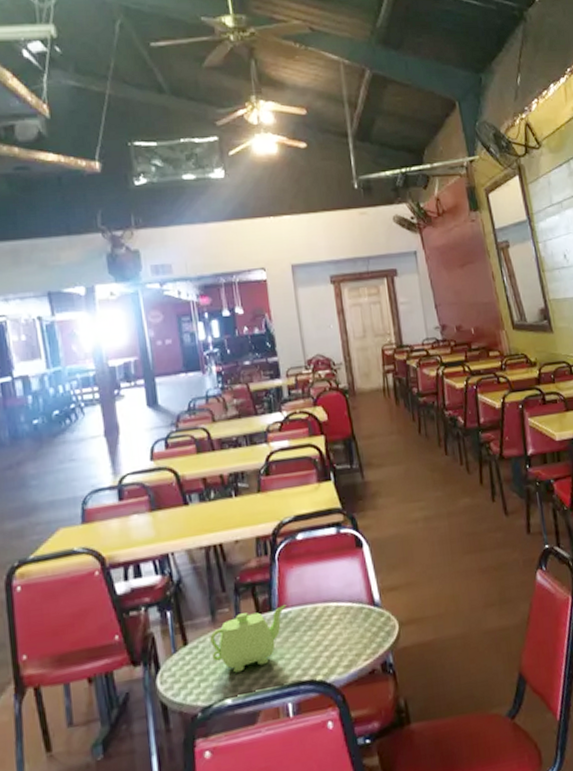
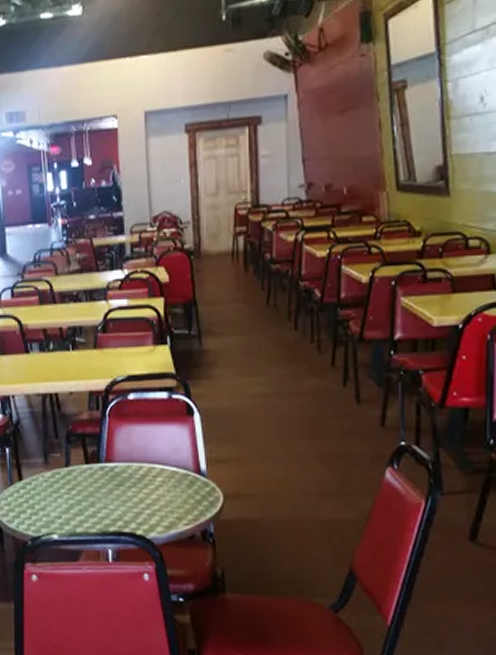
teapot: present [210,605,287,673] -> none [42,459,114,513]

